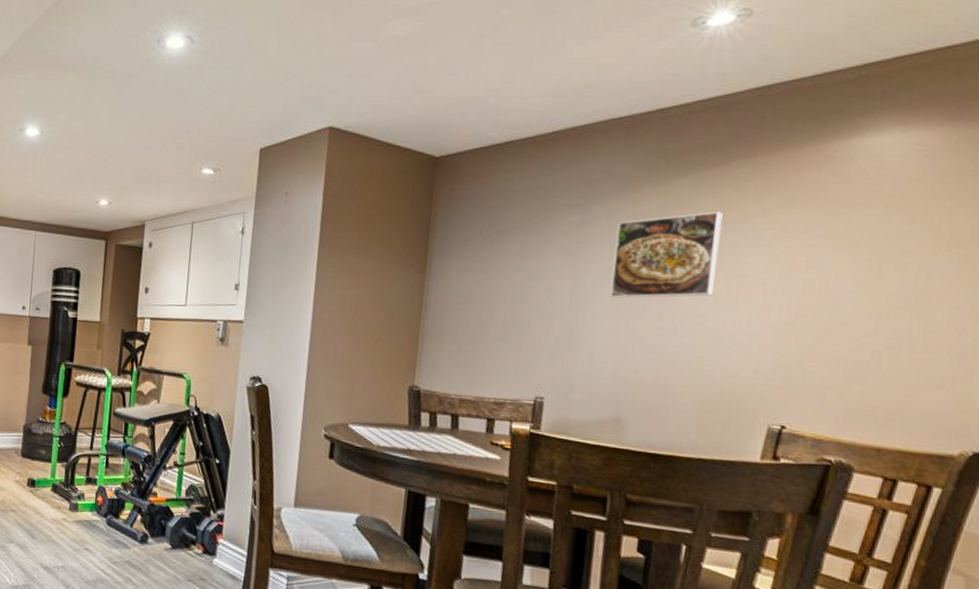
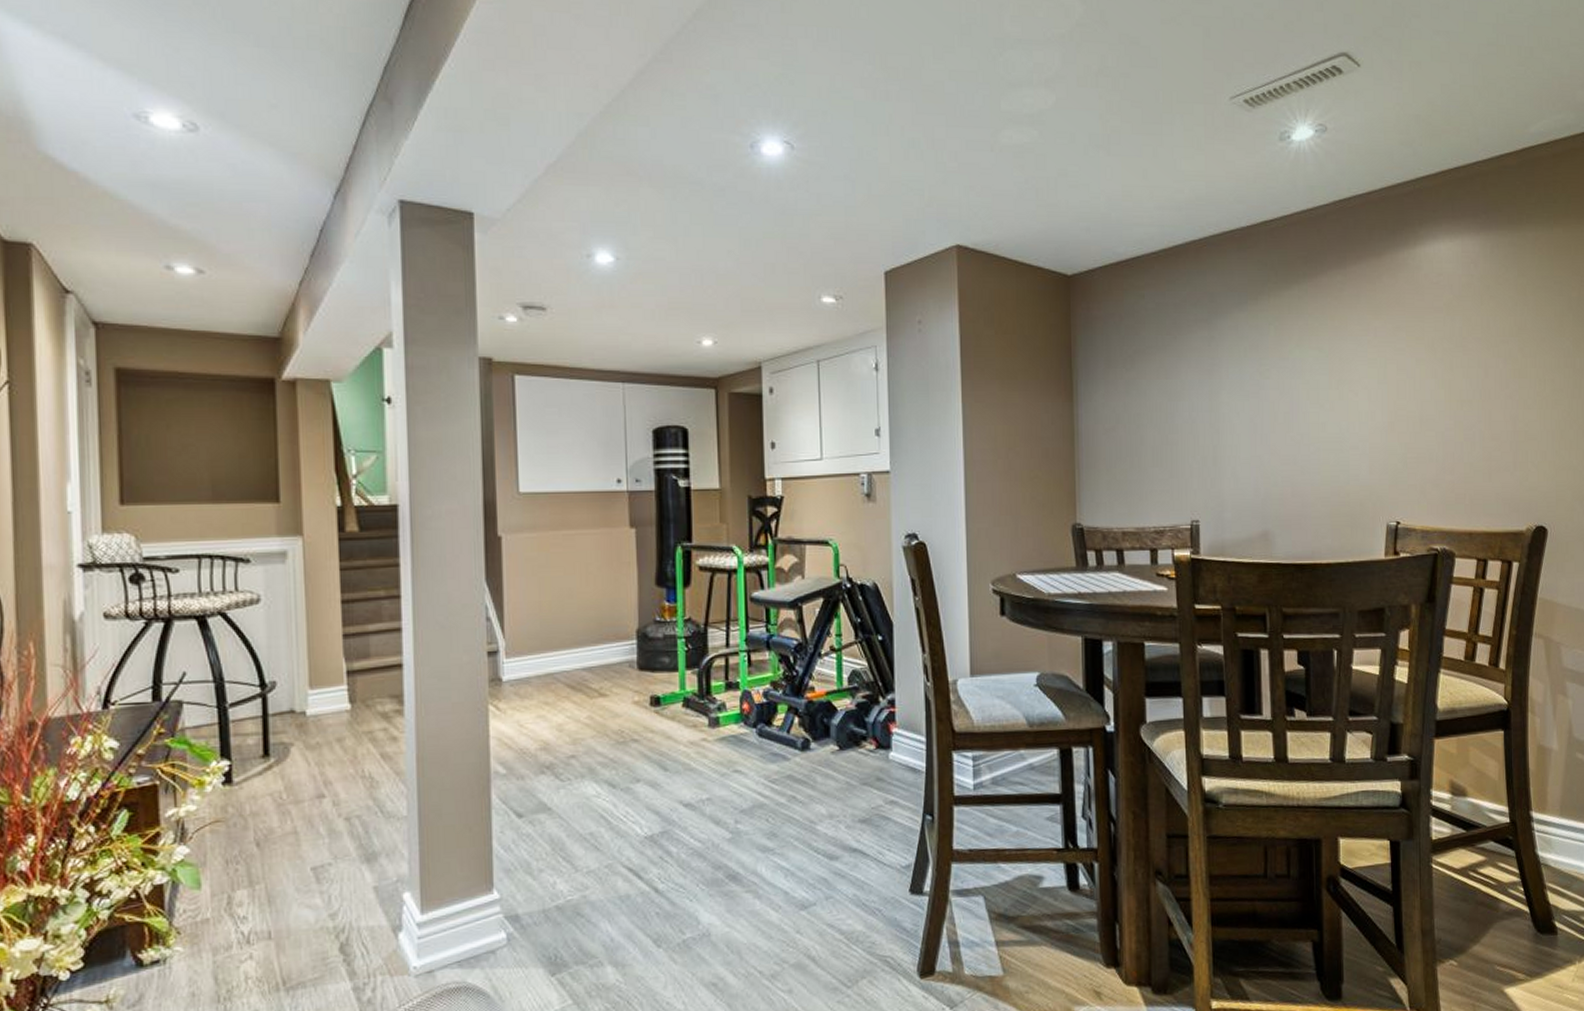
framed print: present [609,211,723,299] -> none [1242,320,1328,412]

